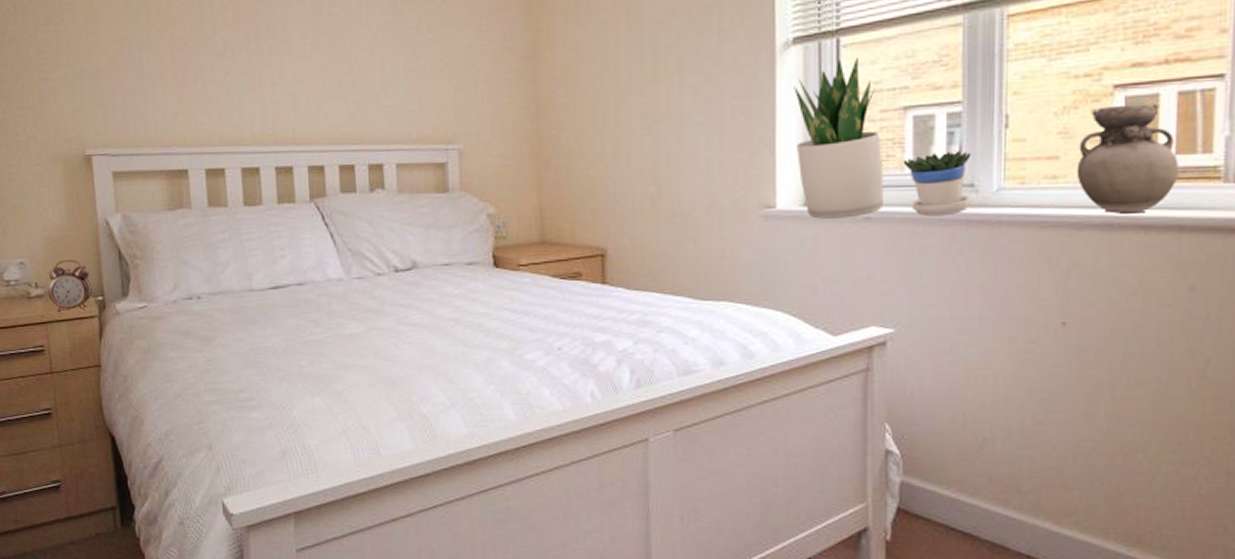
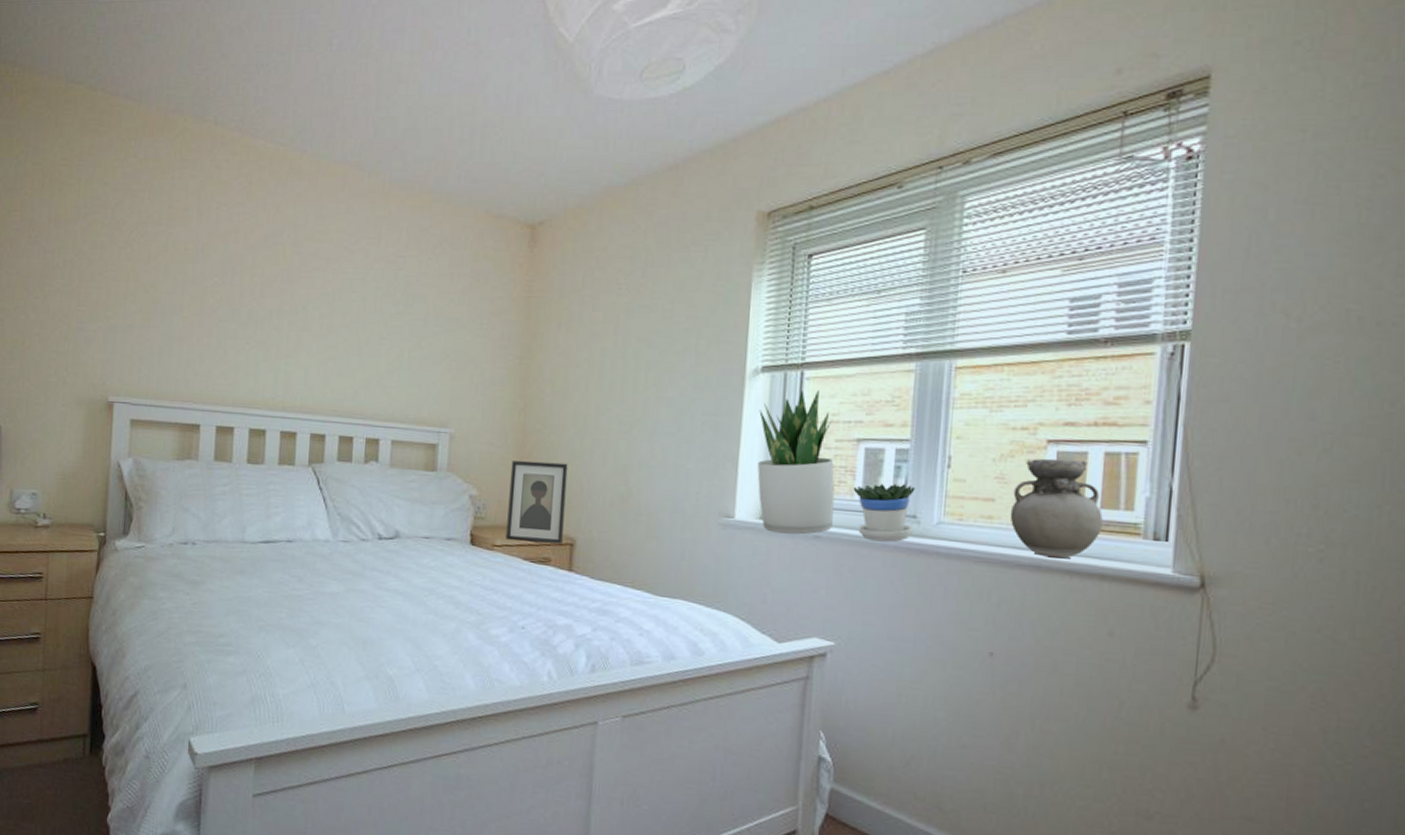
alarm clock: present [48,260,92,312] -> none [54,495,96,544]
picture frame: none [529,168,592,259] -> present [506,460,568,544]

